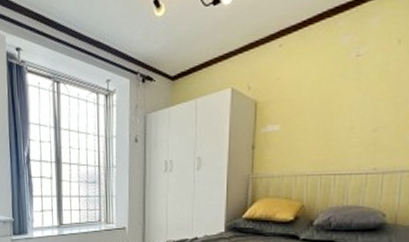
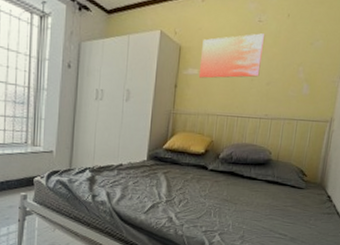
wall art: none [280,70,367,134] -> present [198,33,265,78]

